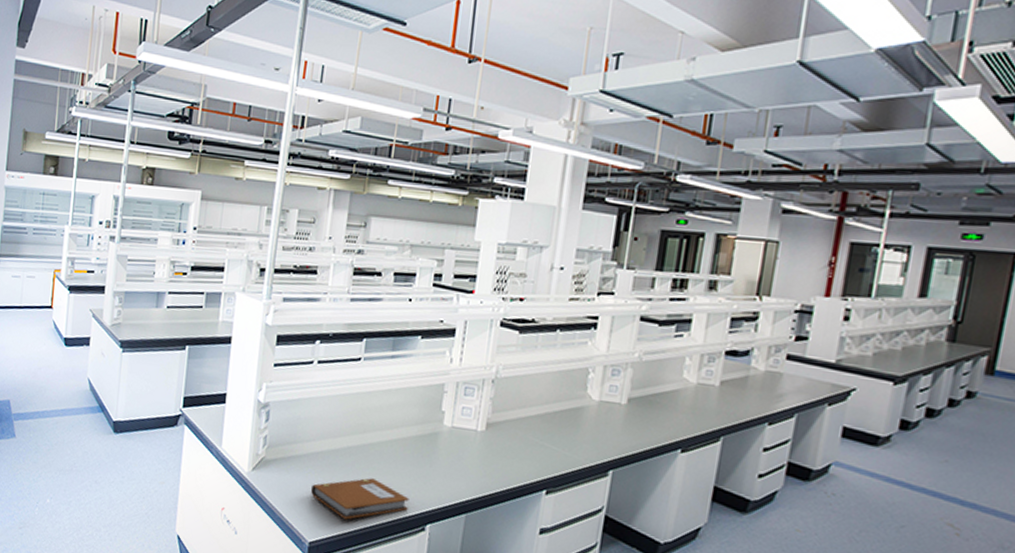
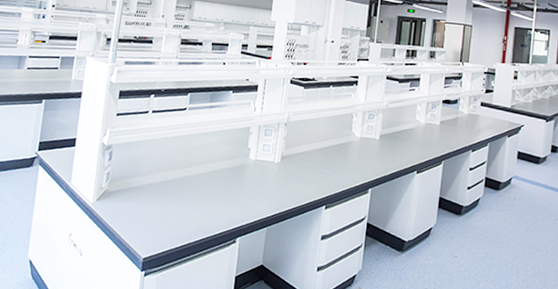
notebook: present [311,478,409,520] -> none [145,203,224,238]

